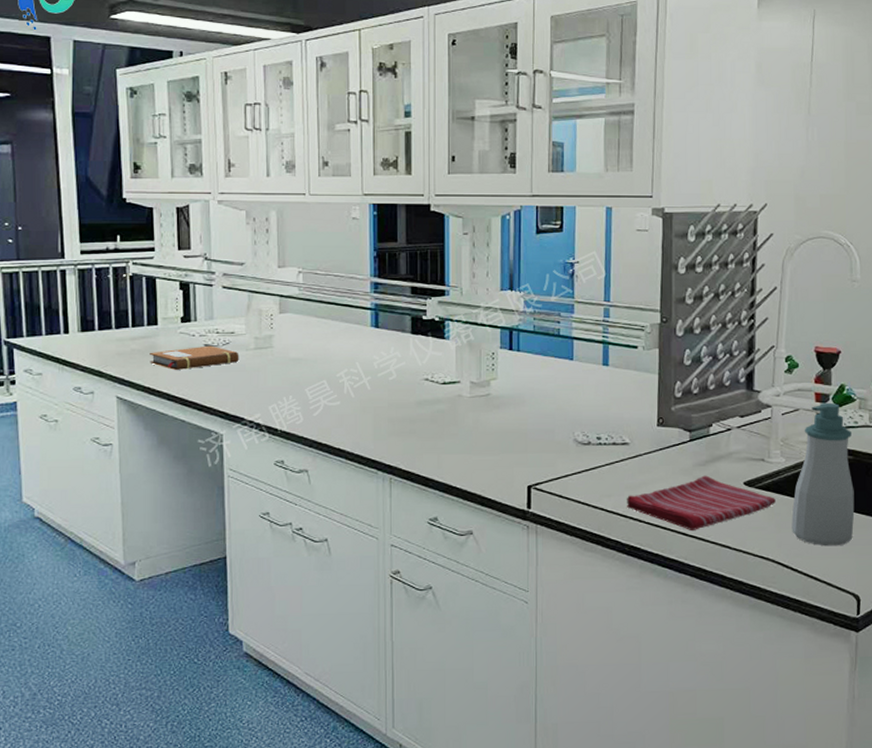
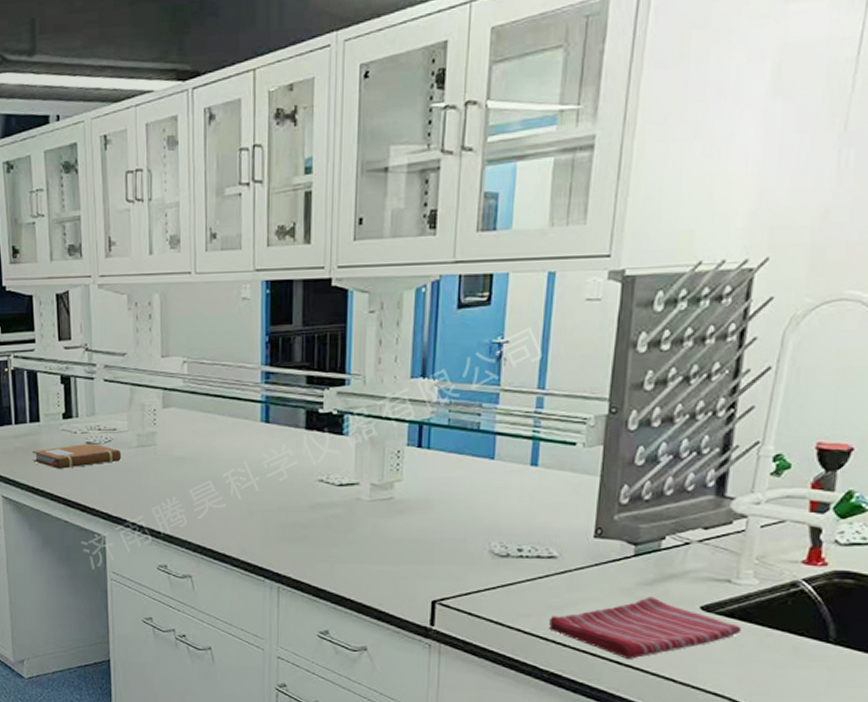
soap bottle: present [791,402,855,547] -> none [758,513,856,687]

